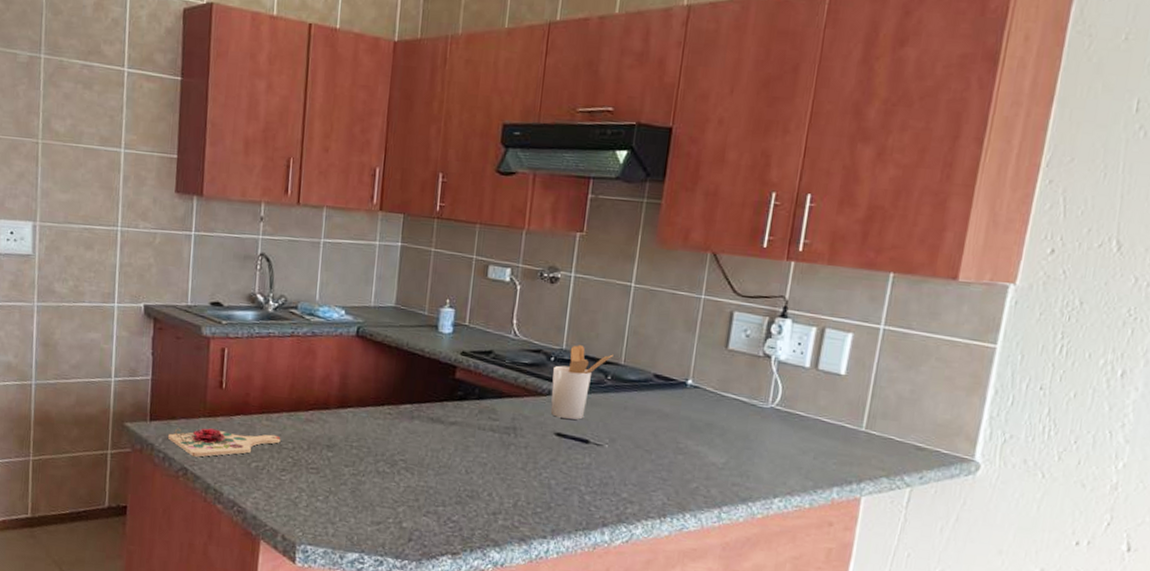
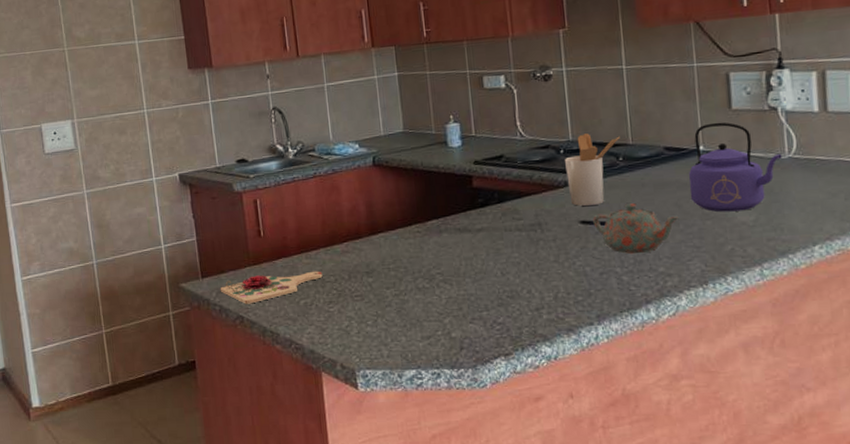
teapot: none [568,424,653,477] -> present [593,203,679,254]
kettle: none [668,358,765,452] -> present [688,122,782,212]

